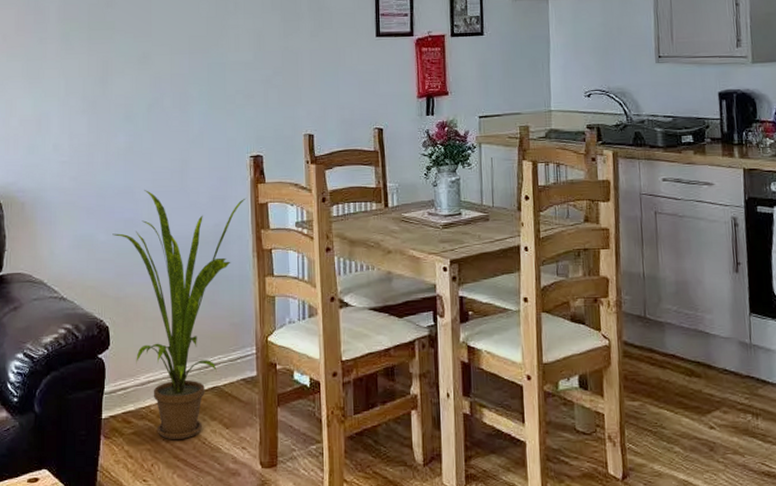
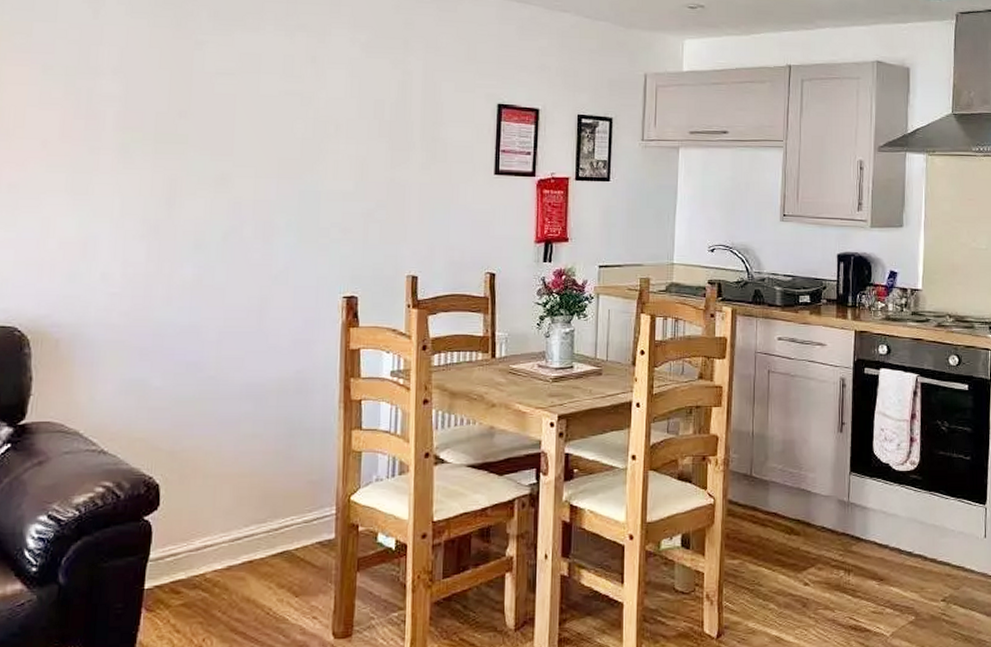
house plant: present [112,190,246,440] -> none [170,330,335,611]

